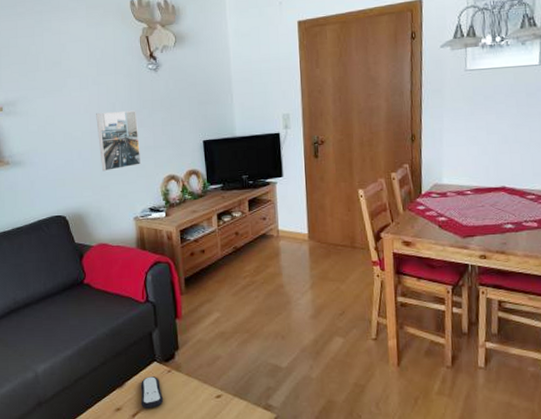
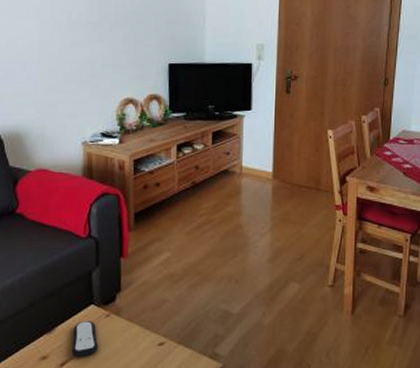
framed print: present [96,110,142,172] -> none [47,20,97,88]

